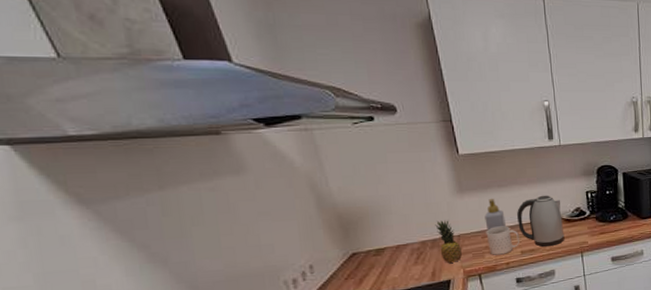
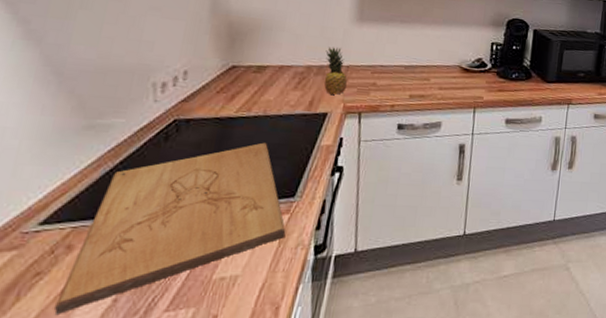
soap bottle: present [484,199,507,231] -> none [378,33,401,67]
mug: present [486,226,520,255] -> none [376,63,411,95]
kettle: present [516,195,565,247] -> none [412,38,463,95]

